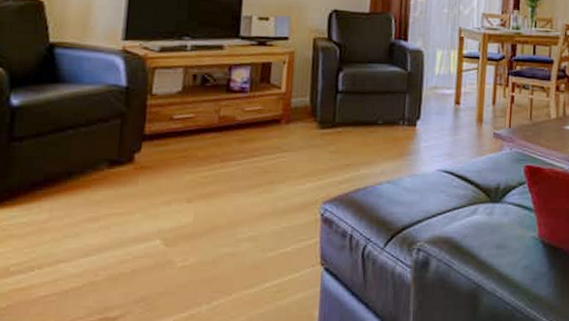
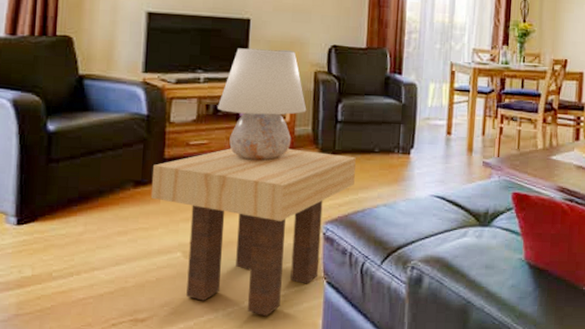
side table: none [127,122,358,310] -> present [150,148,356,317]
table lamp: none [206,13,305,135] -> present [218,48,307,161]

